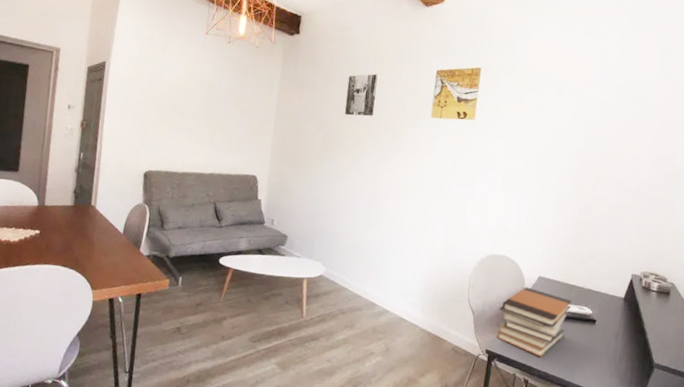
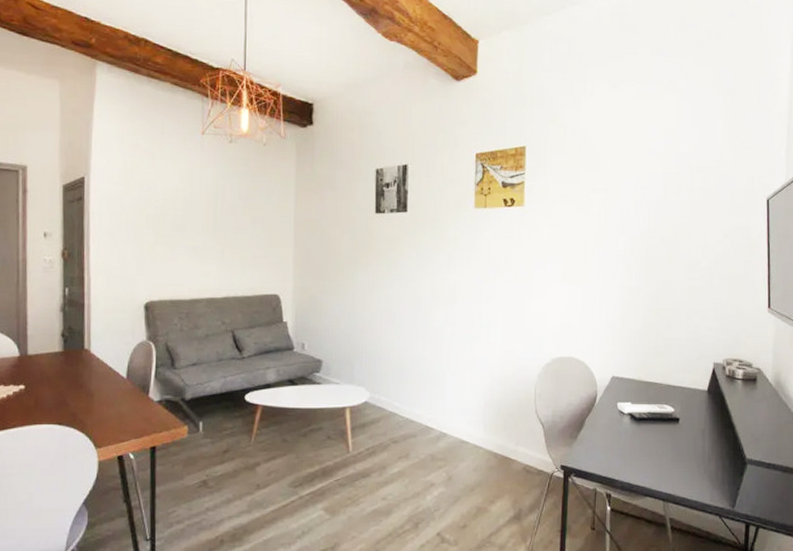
book stack: present [497,287,572,357] -> none [571,389,651,467]

